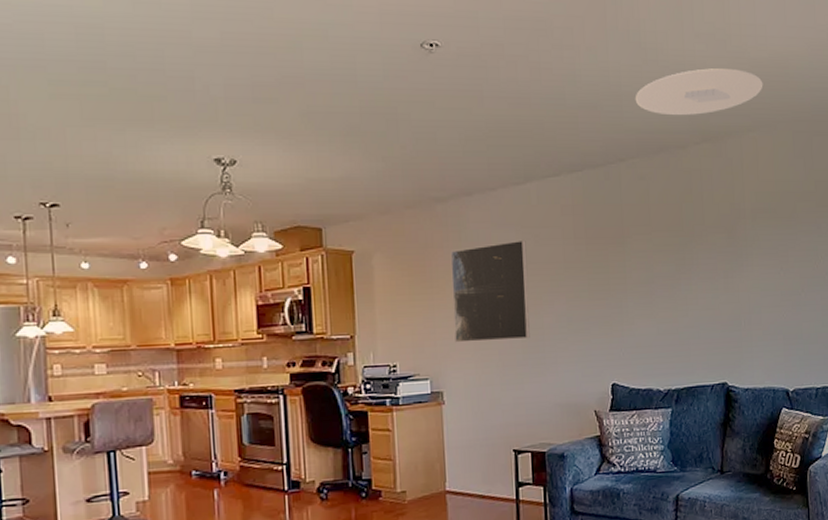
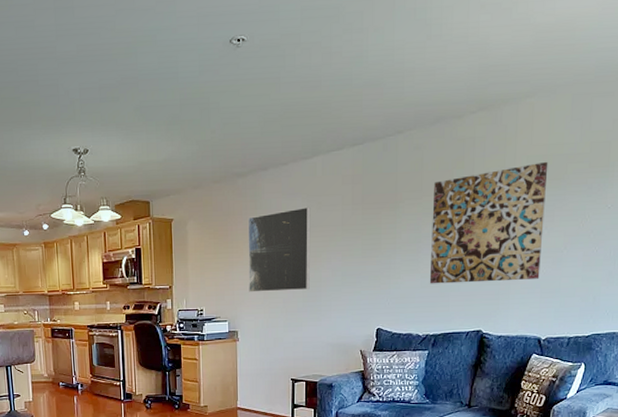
ceiling light: present [635,68,763,116] -> none [416,36,547,88]
wall art: none [663,198,781,331] -> present [429,161,548,284]

